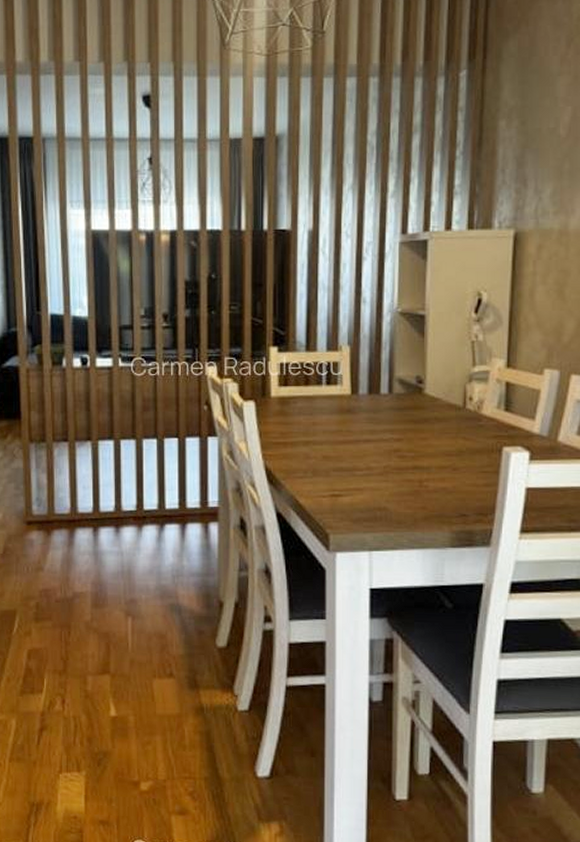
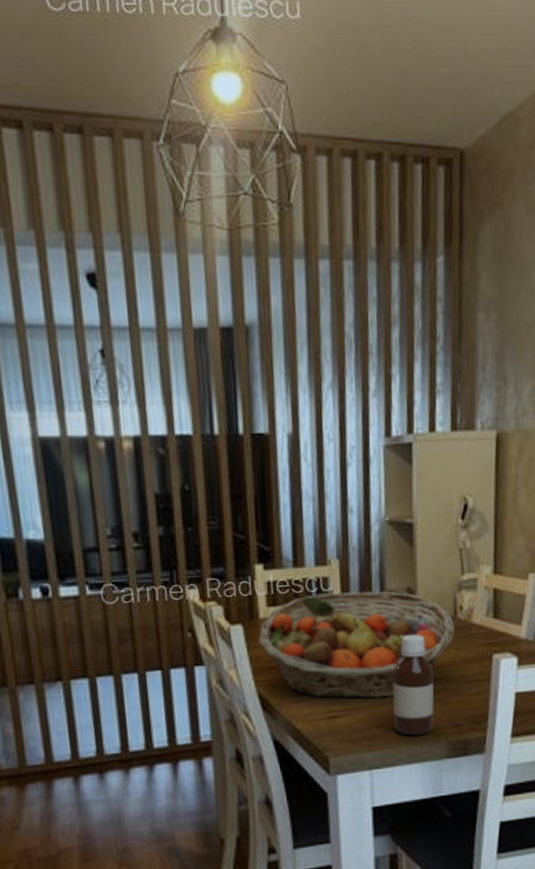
fruit basket: none [269,376,464,481] -> present [259,591,456,699]
bottle: none [396,422,440,521] -> present [392,635,434,736]

